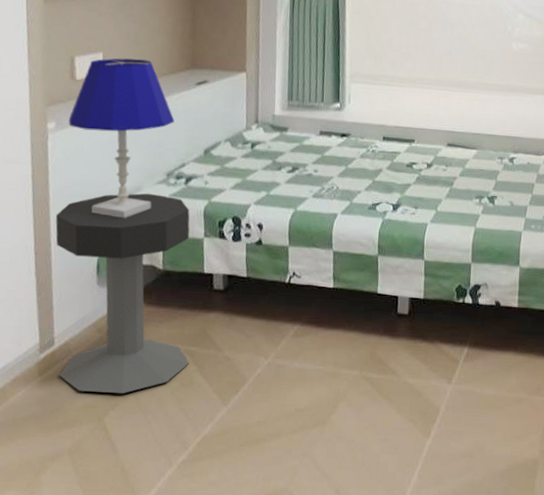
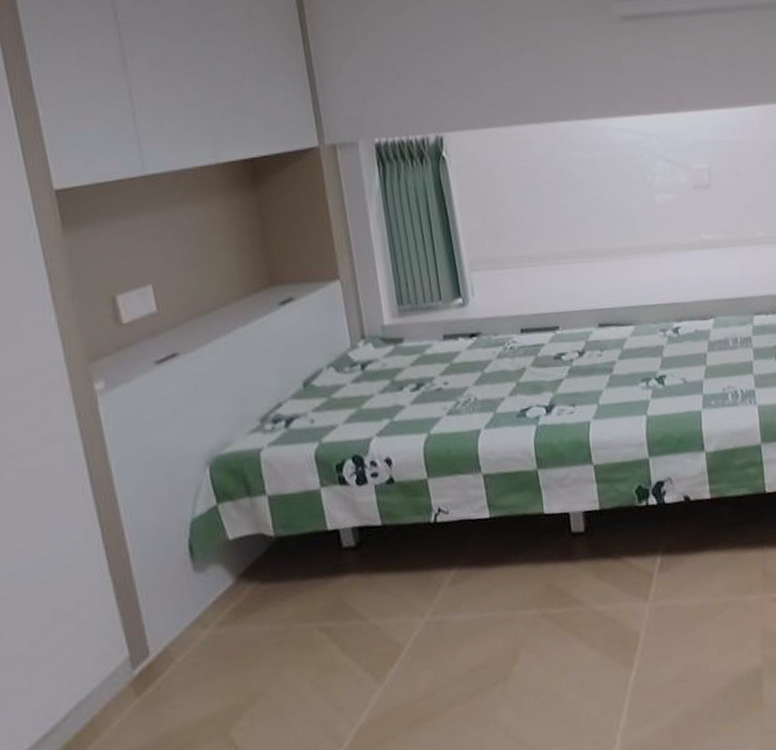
side table: present [55,193,190,393] -> none [124,446,327,705]
table lamp: present [68,58,175,218] -> none [120,284,259,484]

